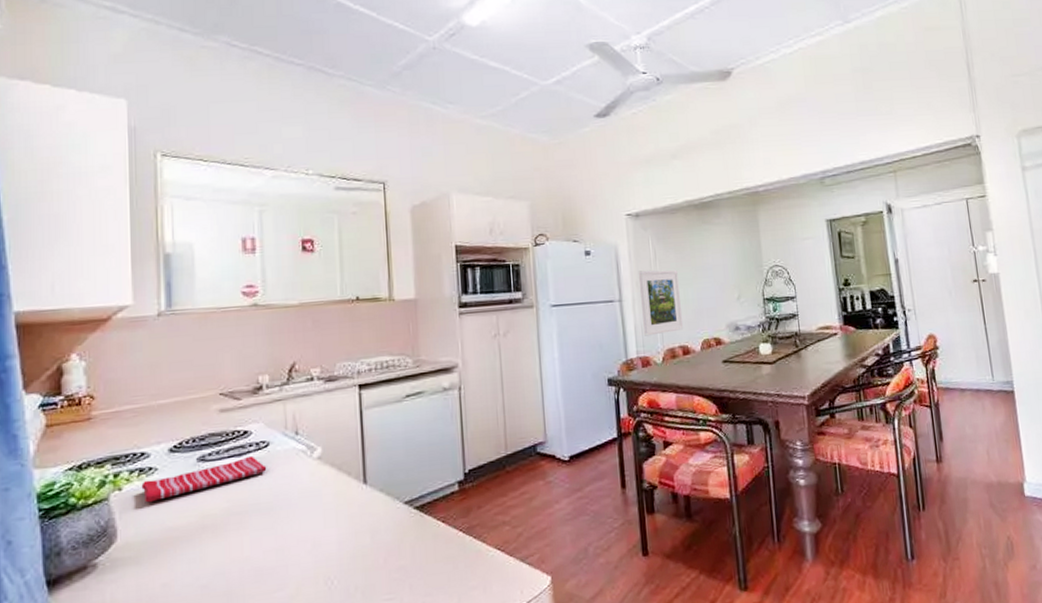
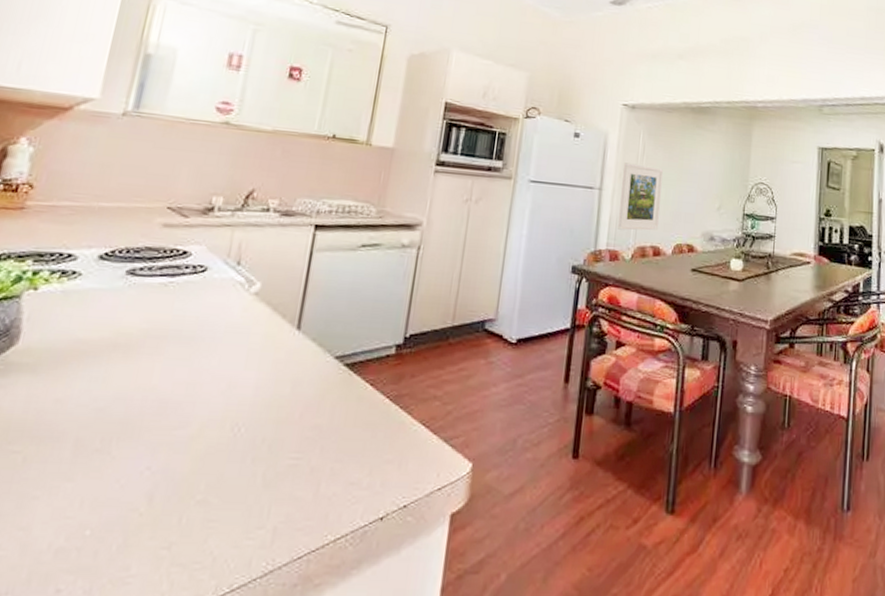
dish towel: present [141,455,267,503] -> none [59,278,199,309]

